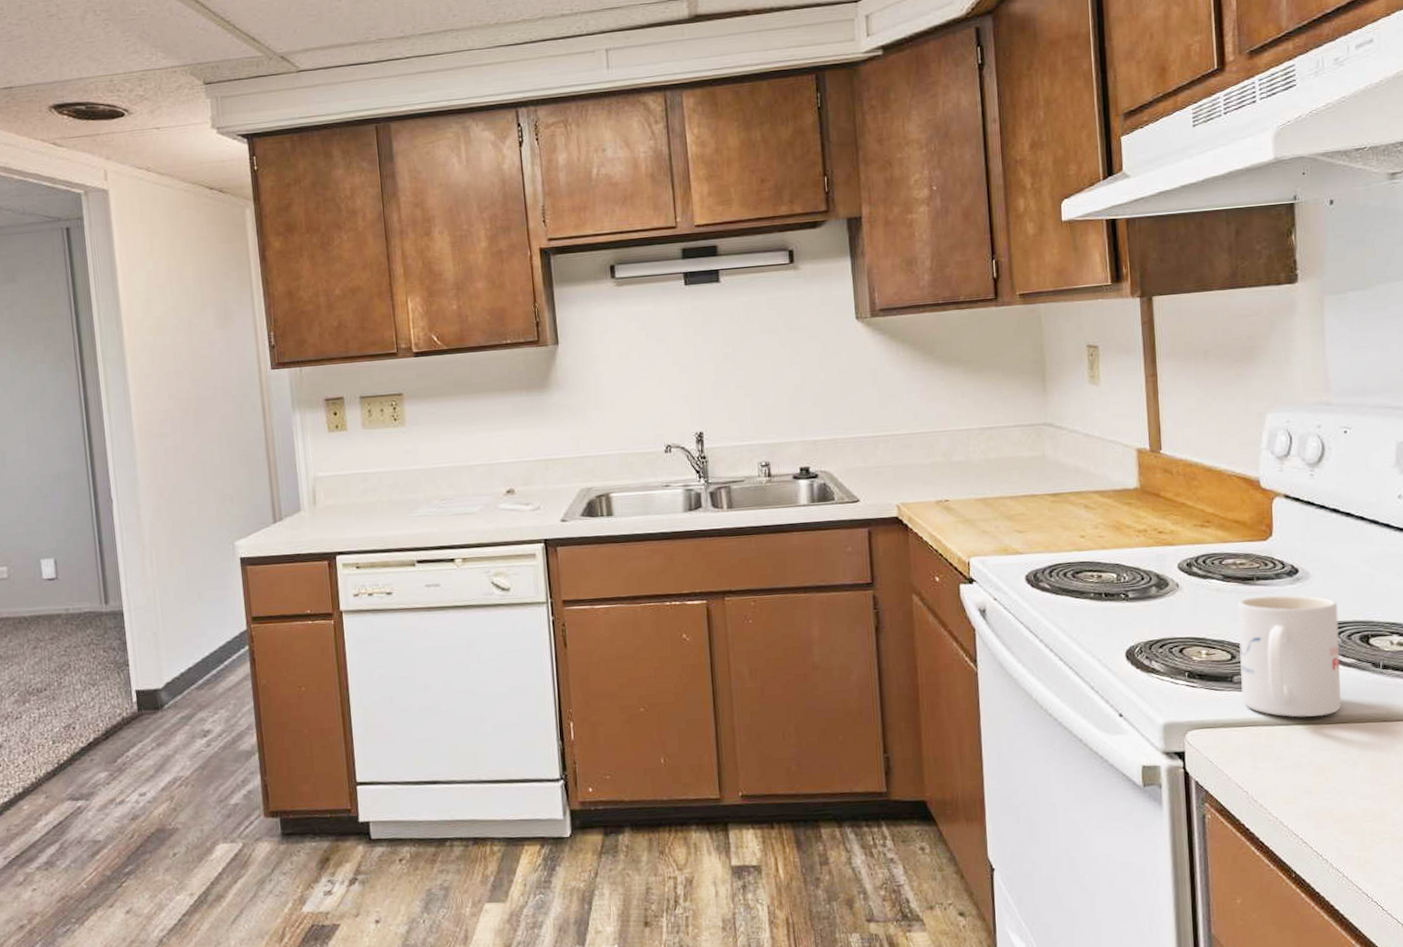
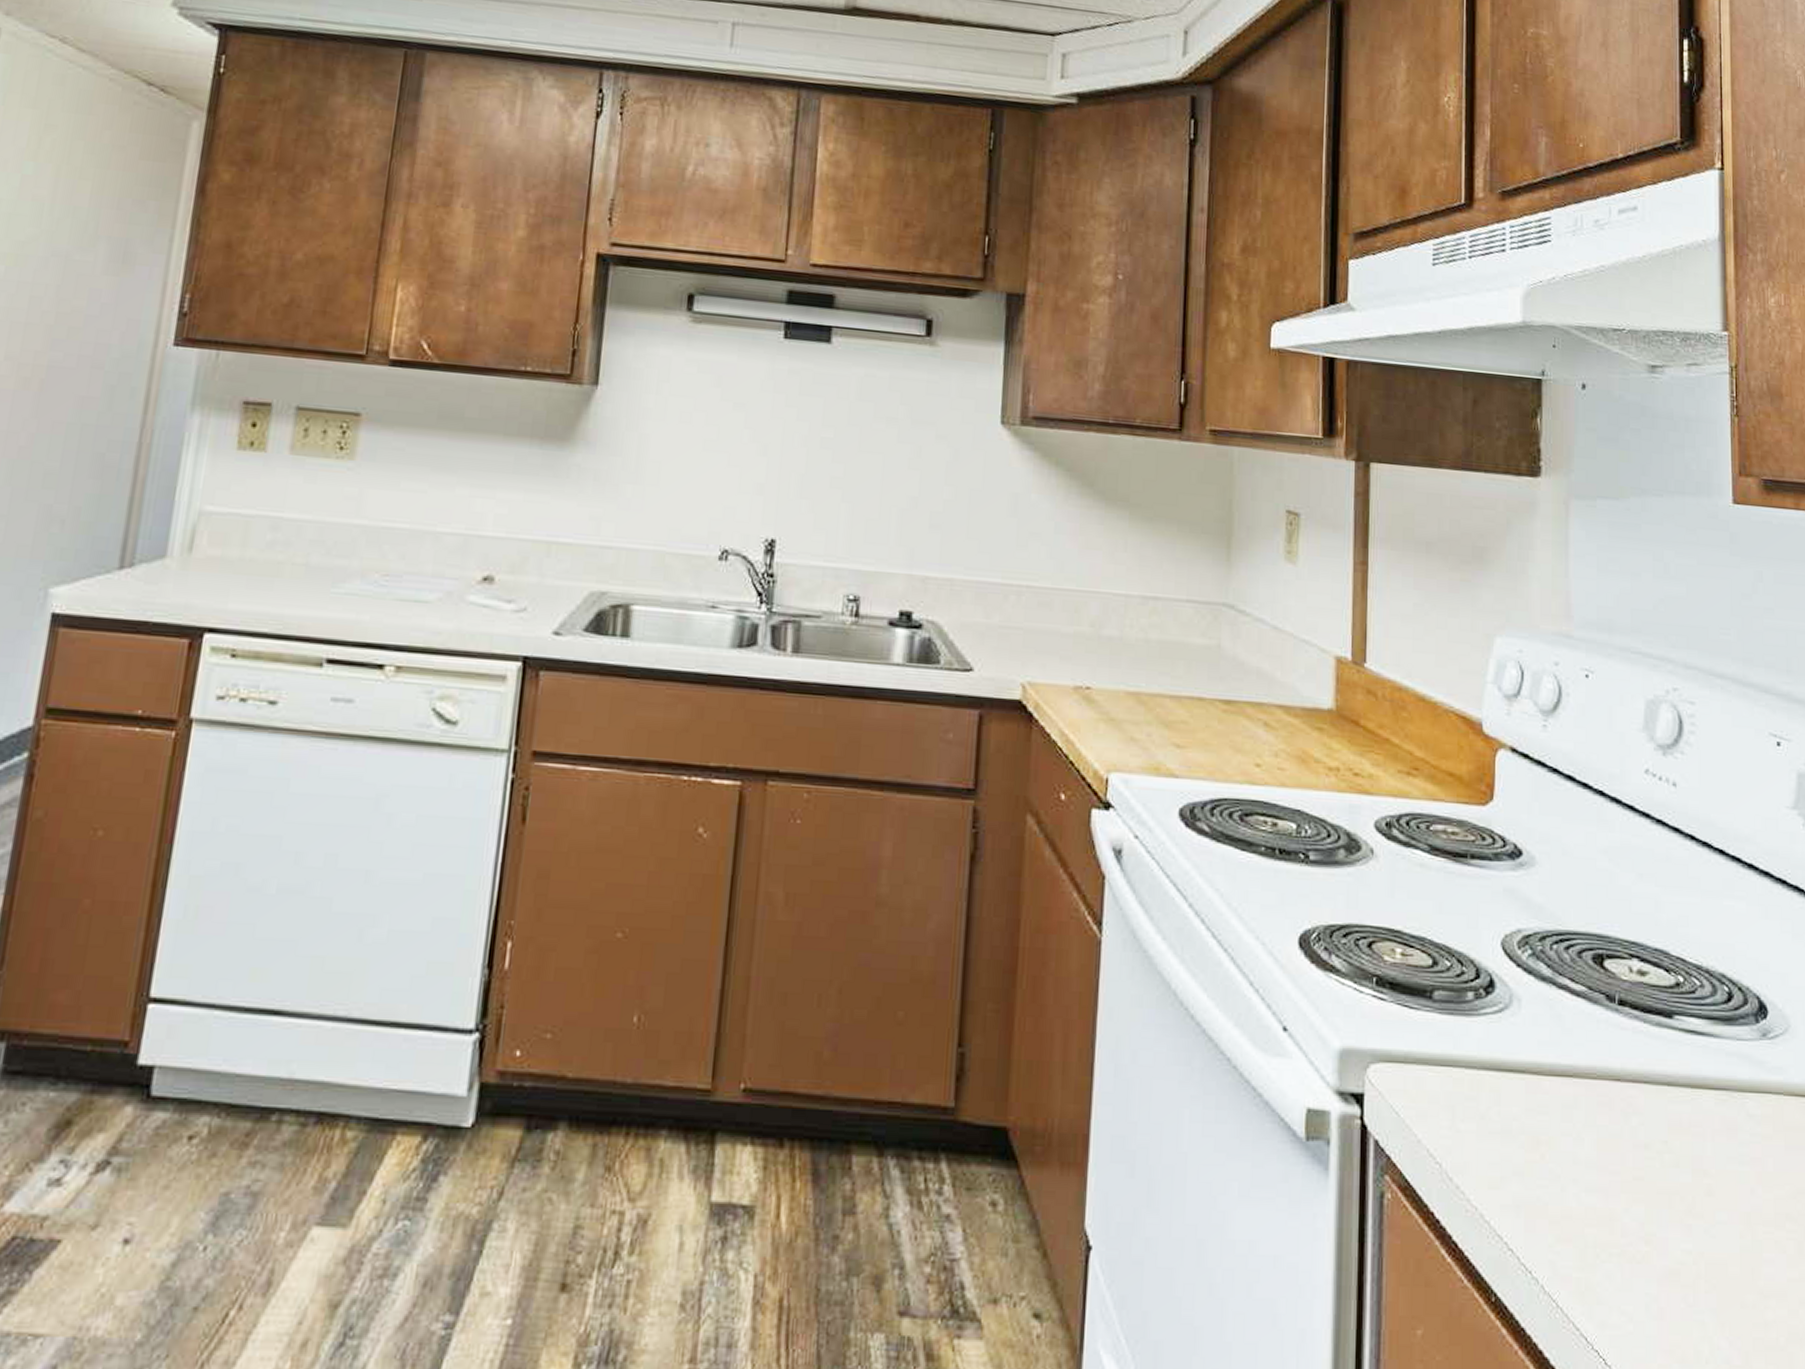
mug: present [1237,595,1342,717] -> none [1442,880,1567,1064]

